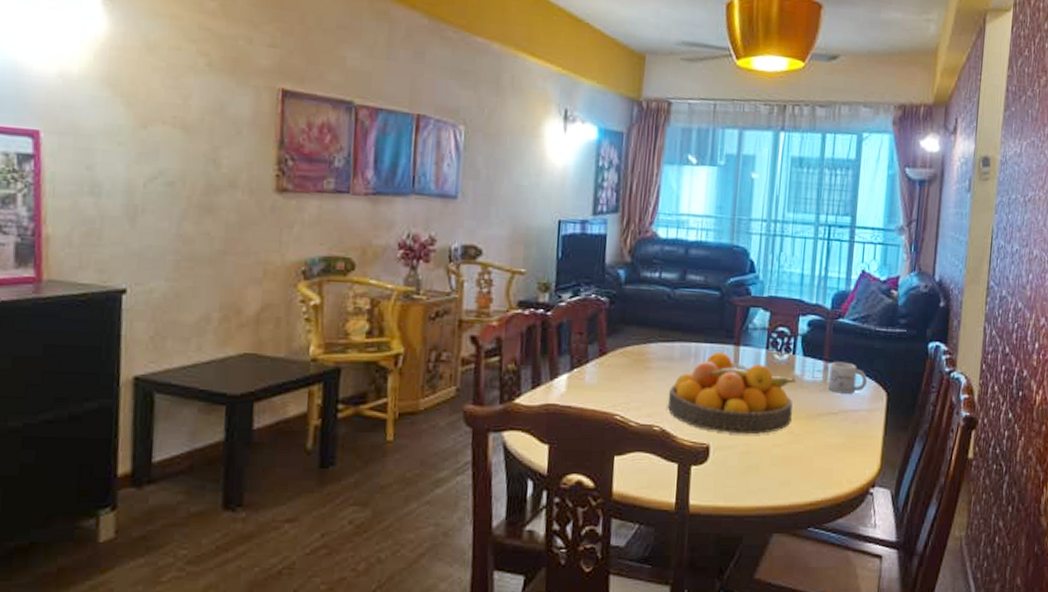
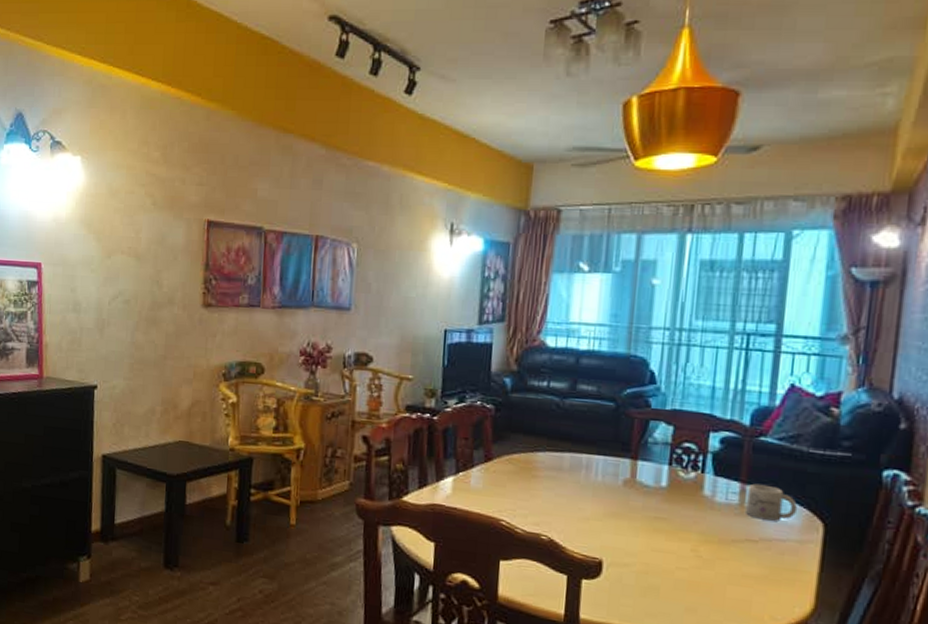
fruit bowl: present [667,351,796,435] -> none [556,464,705,555]

